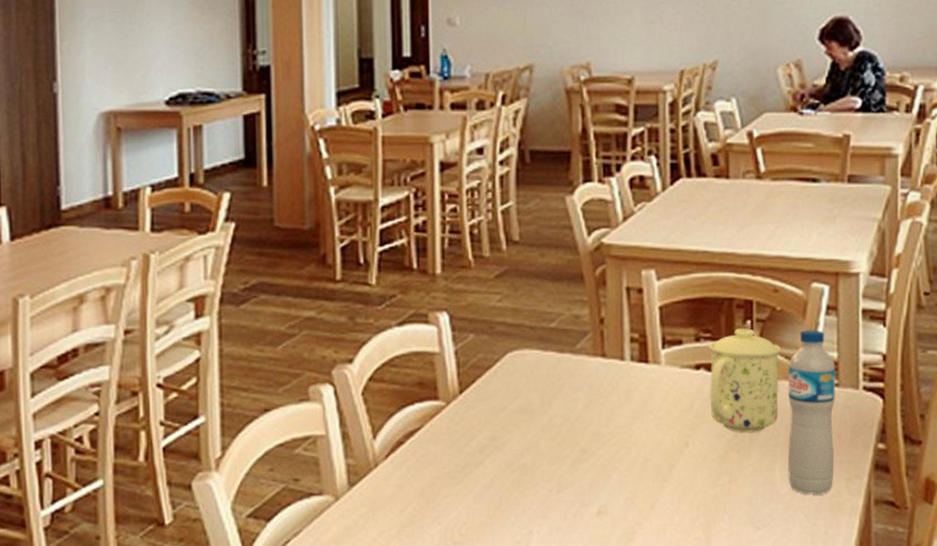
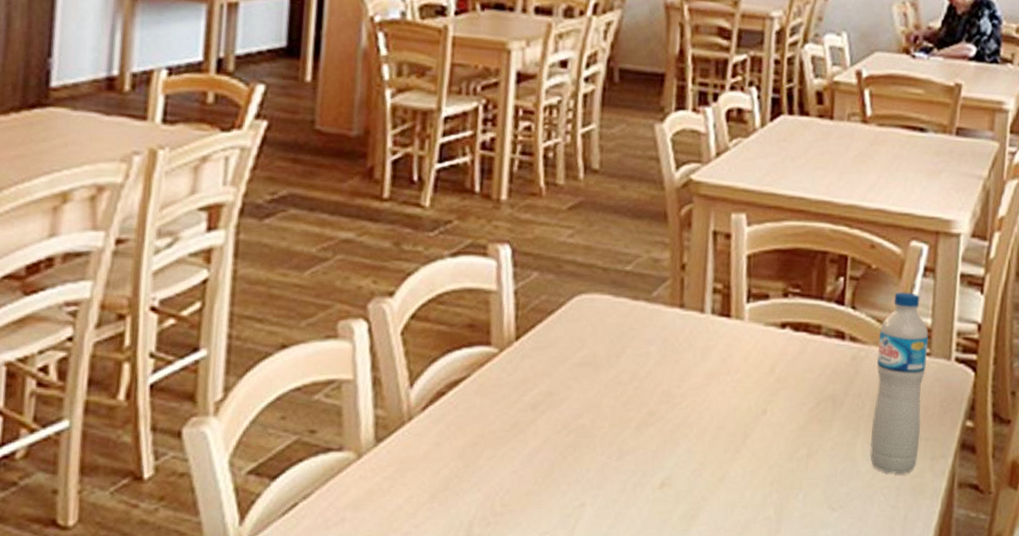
mug: present [709,327,781,433] -> none [793,284,874,402]

